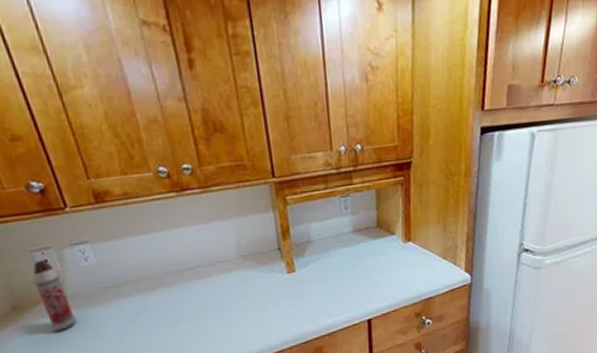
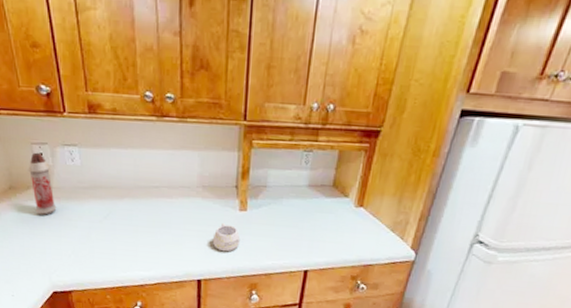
mug: none [264,291,296,321] -> present [212,223,241,252]

